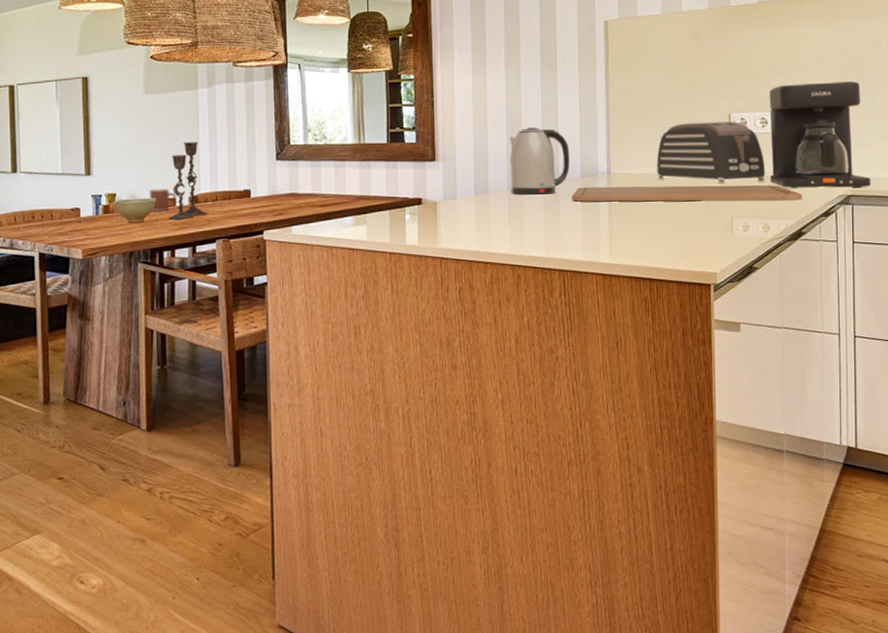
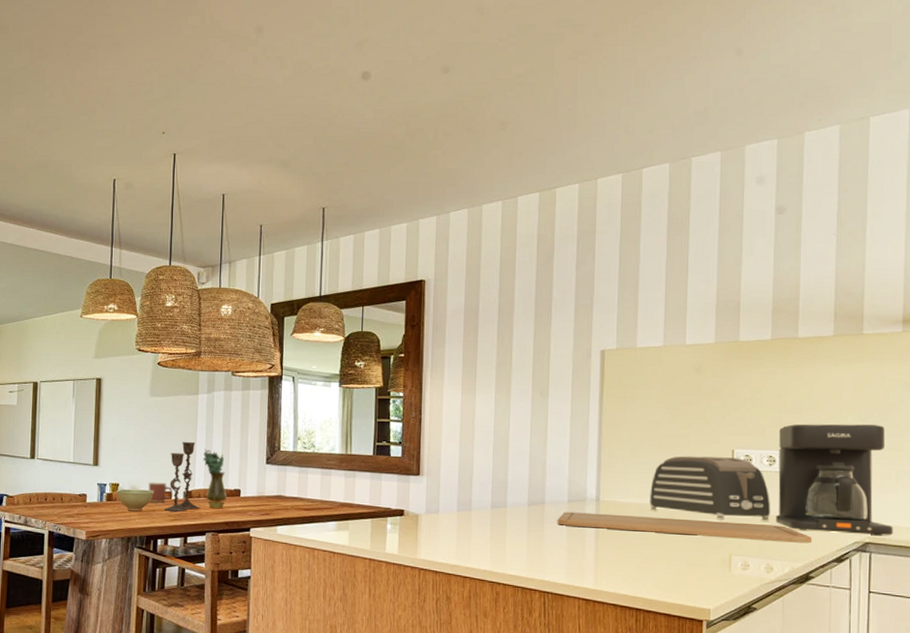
vase: none [208,148,236,213] -> present [203,448,227,509]
kettle: present [510,126,570,195] -> none [495,449,557,516]

